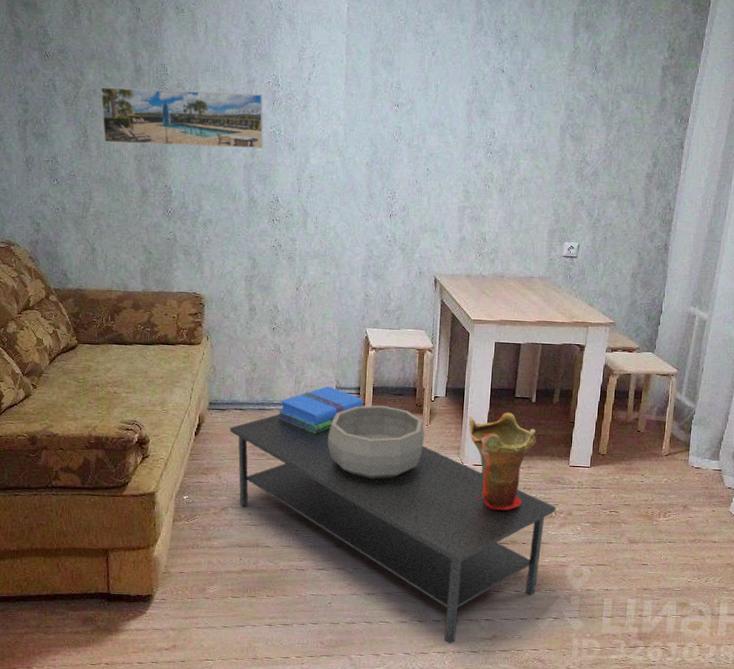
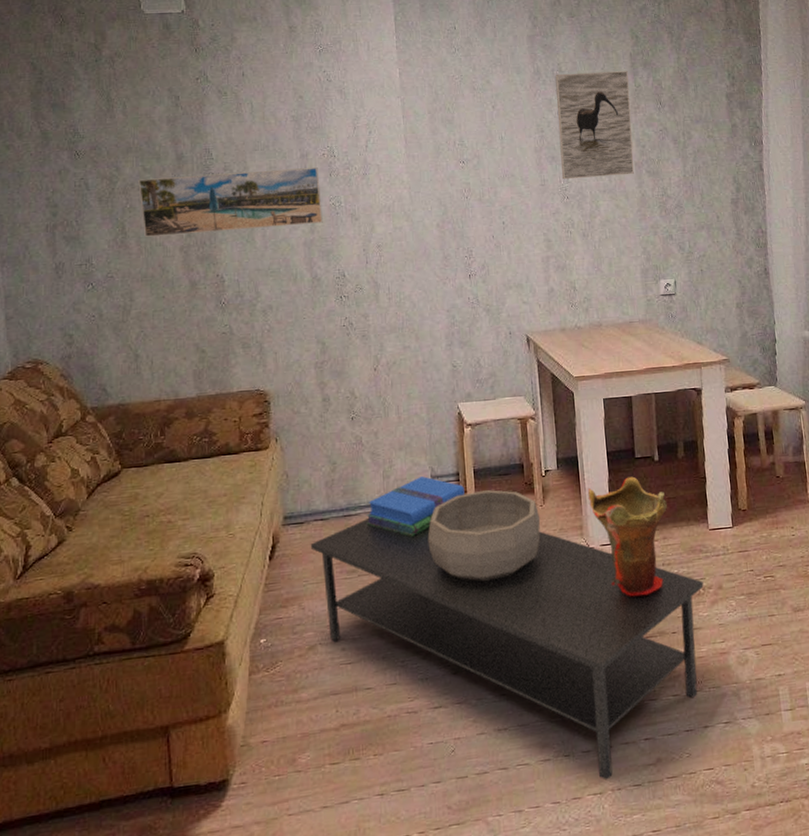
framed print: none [488,26,569,138] -> present [555,71,634,180]

